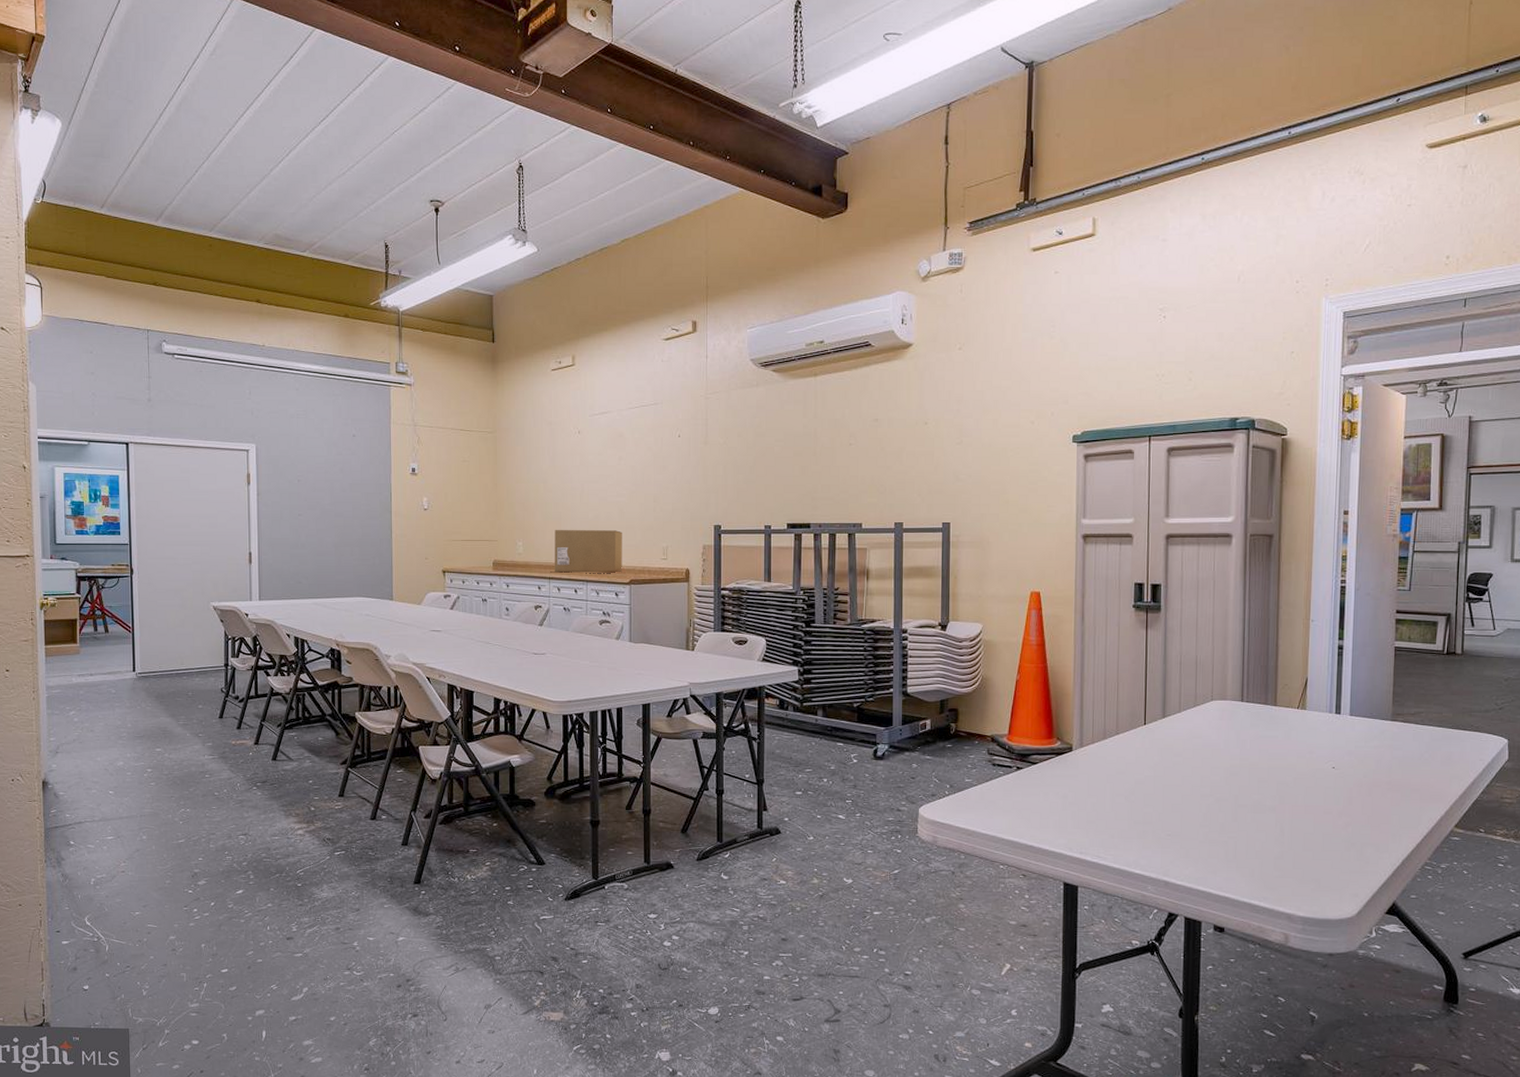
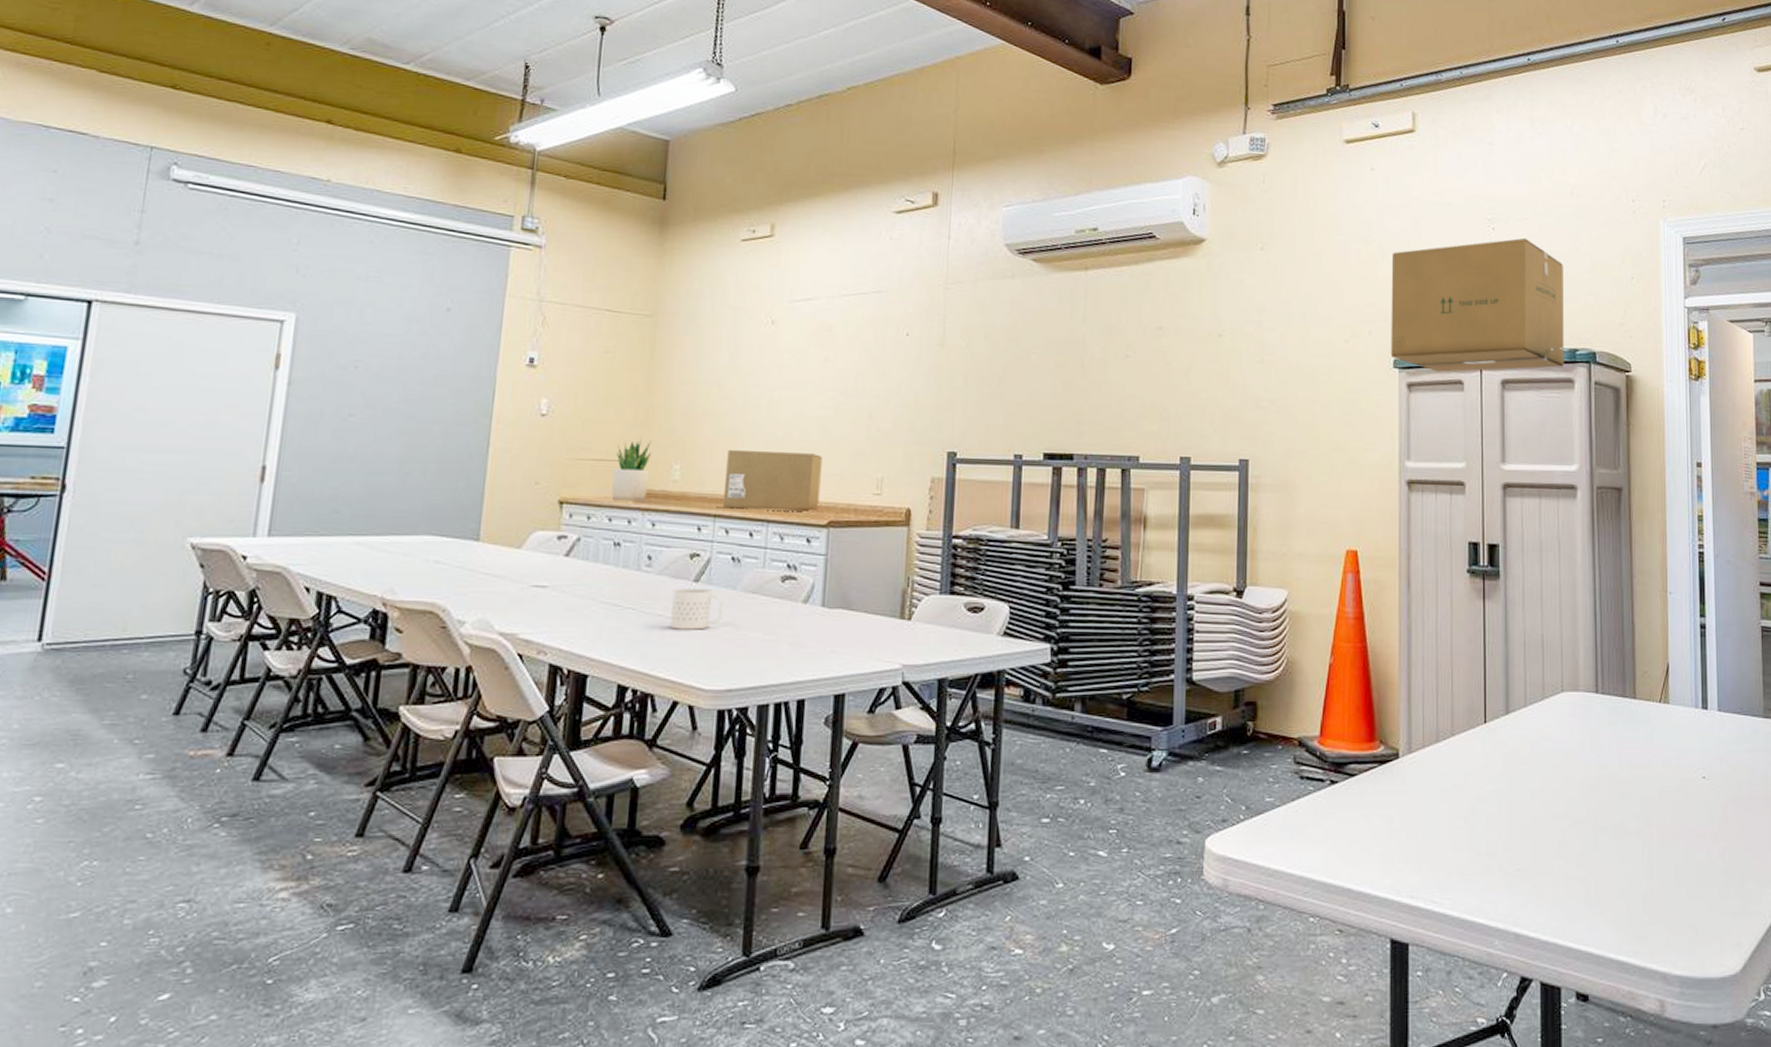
planter: none [477,524,502,570] -> present [611,439,652,502]
mug: none [525,630,561,660] -> present [670,587,724,630]
box: none [1070,323,1228,444] -> present [1390,237,1564,372]

